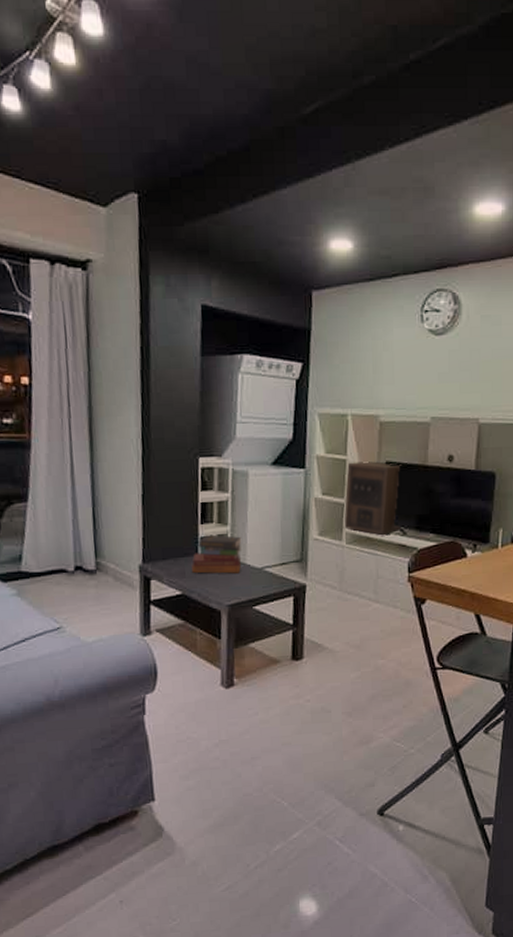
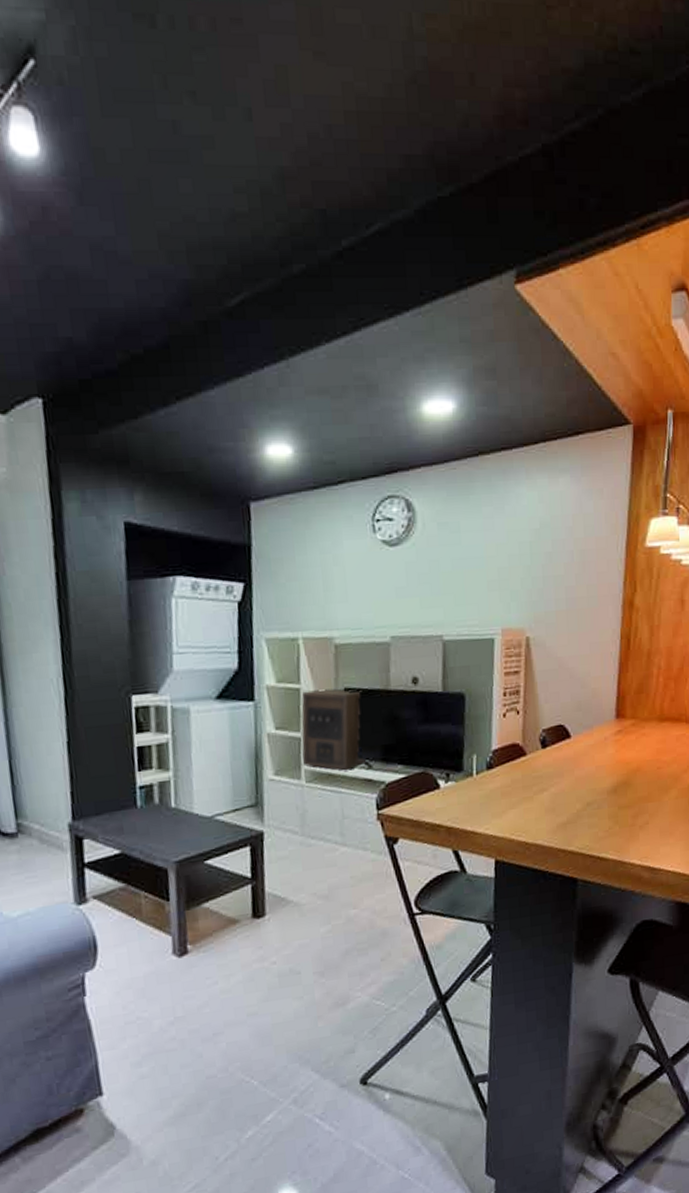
books: present [192,535,242,574] -> none [130,782,188,829]

